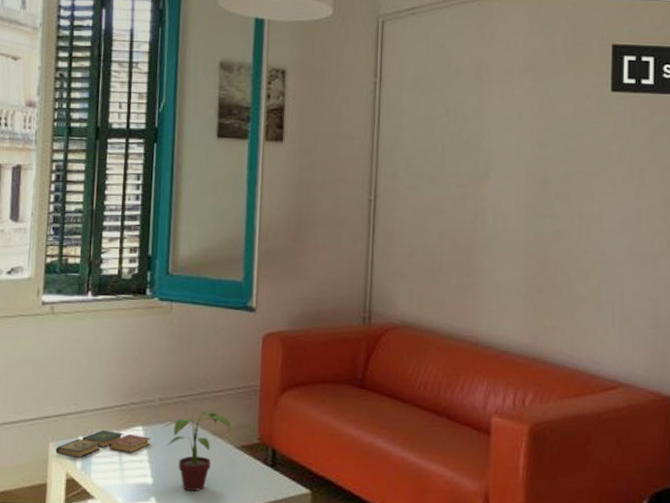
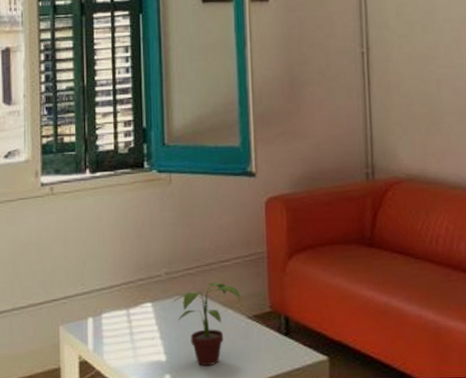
book: present [56,429,151,458] -> none [66,308,161,340]

